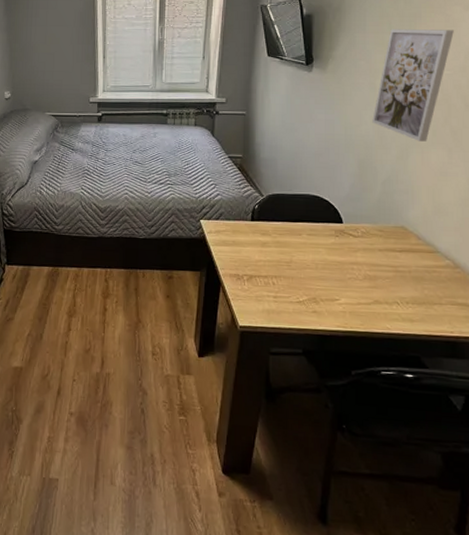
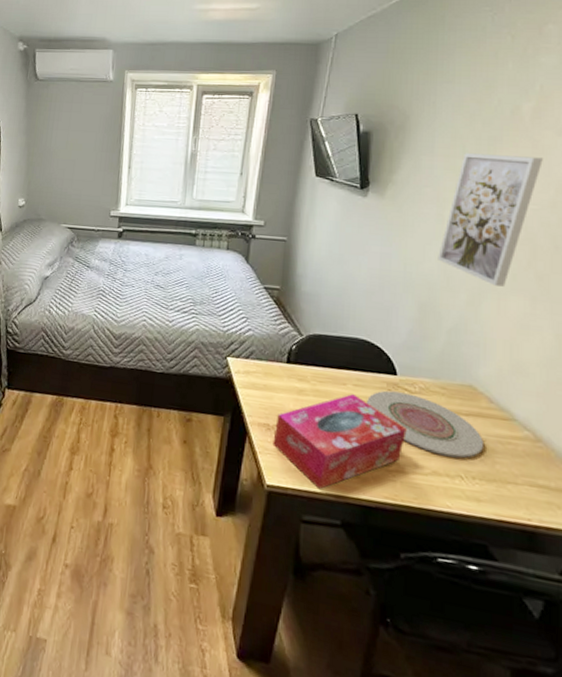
tissue box: none [243,242,353,326] -> present [272,394,407,490]
plate: none [319,237,414,288] -> present [367,390,483,459]

